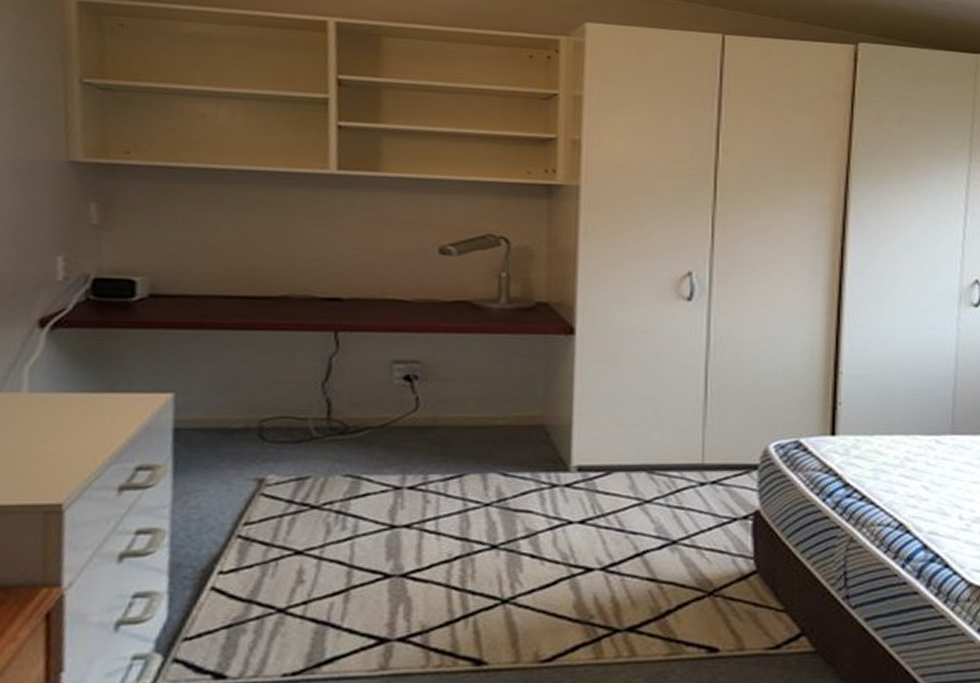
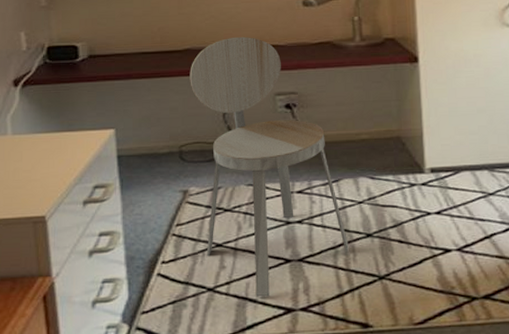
chair: none [280,285,467,622] -> present [190,36,349,297]

